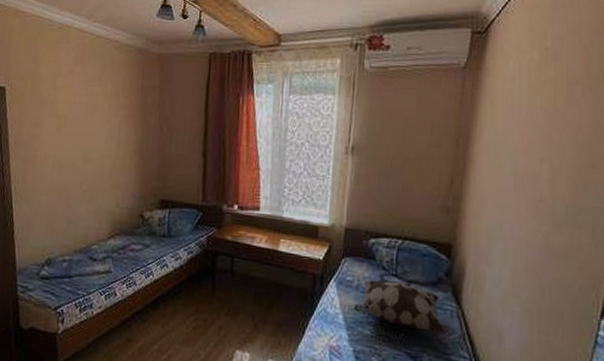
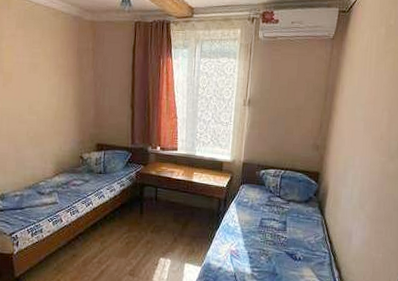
decorative pillow: present [353,280,446,334] -> none [248,201,313,237]

